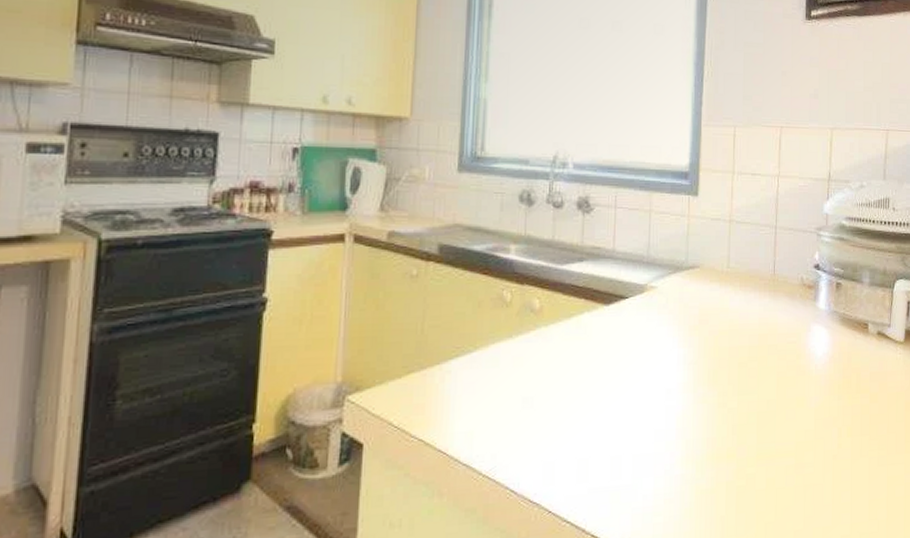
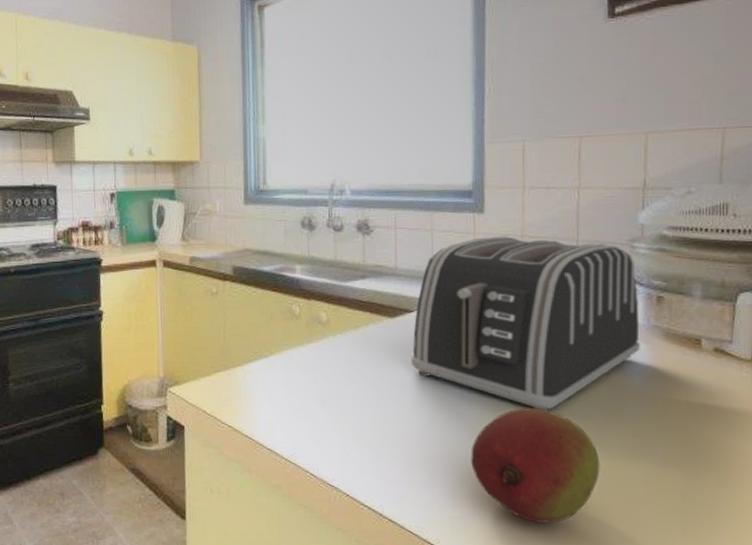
toaster: none [623,220,823,401] -> present [411,236,640,412]
fruit: none [675,397,788,521] -> present [470,408,600,523]

